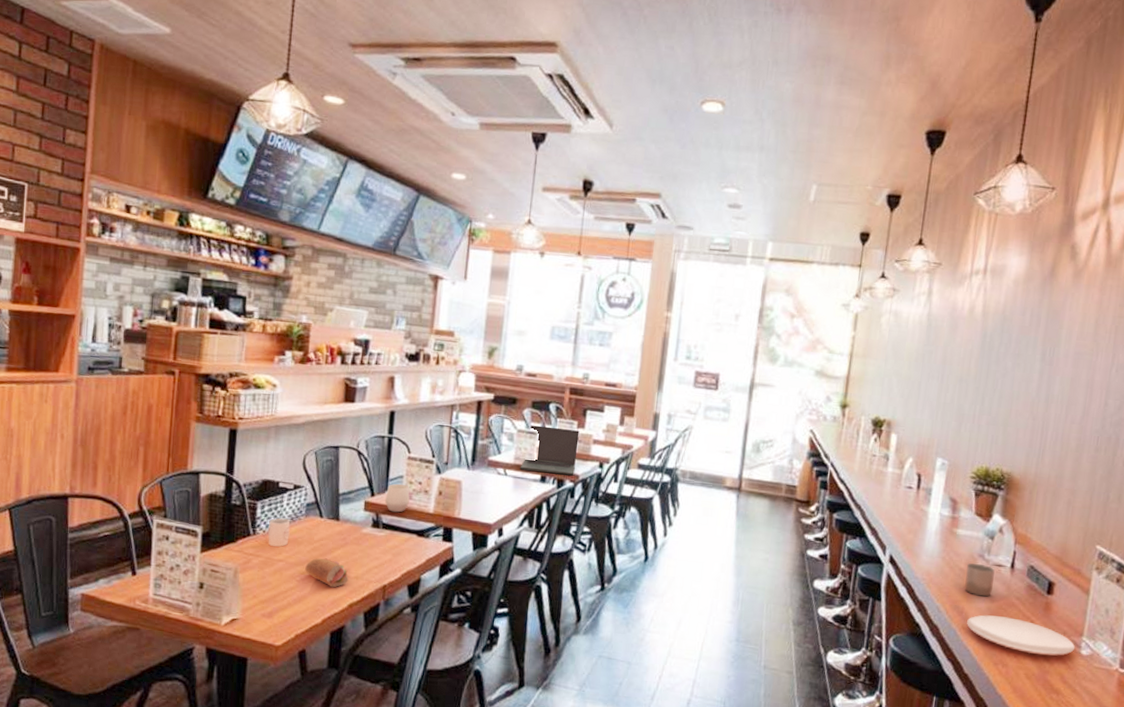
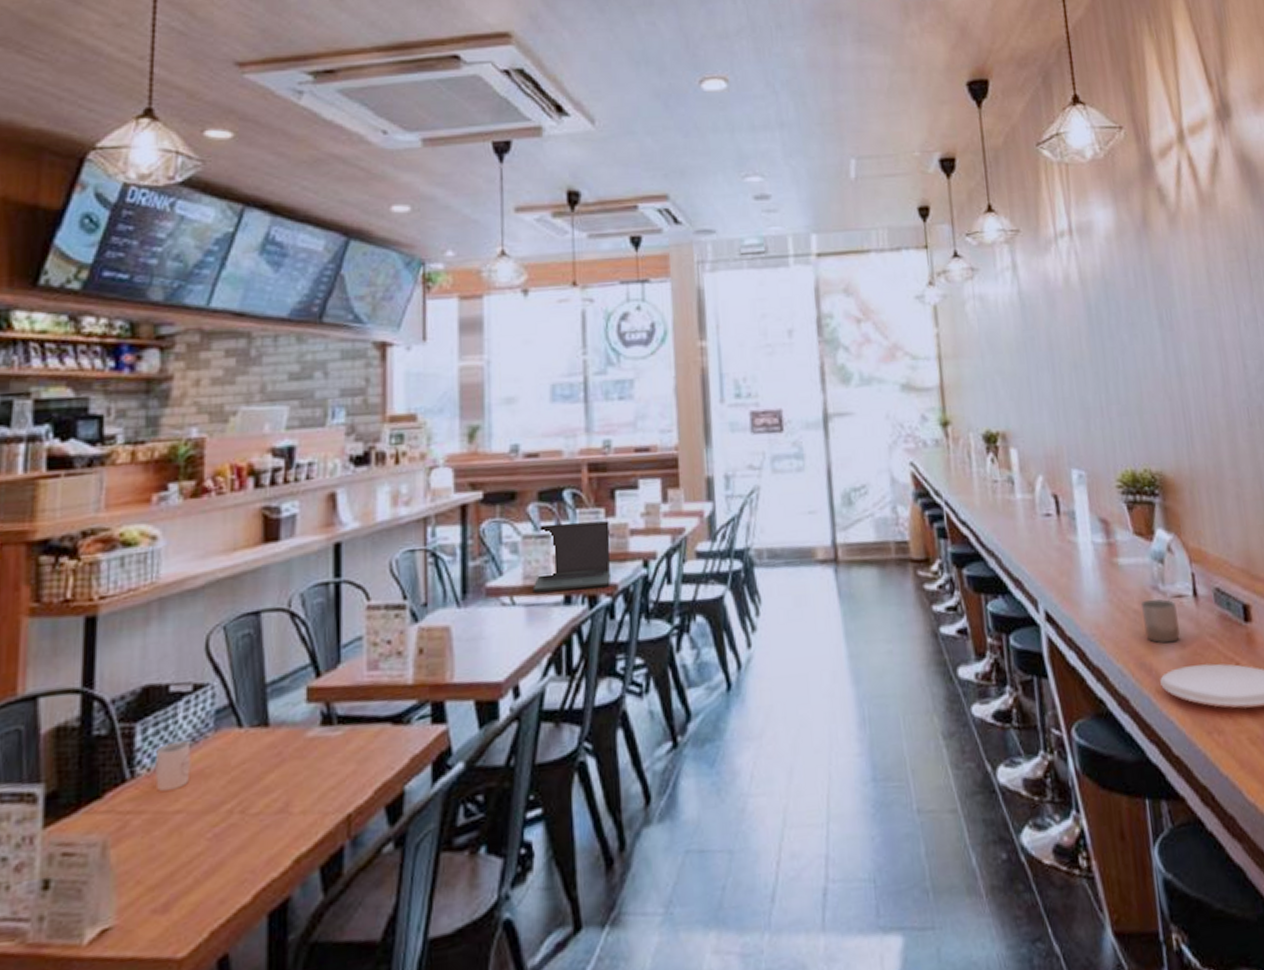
sandwich: present [305,558,349,588] -> none [219,791,291,838]
cup: present [385,483,410,513] -> none [338,648,377,696]

